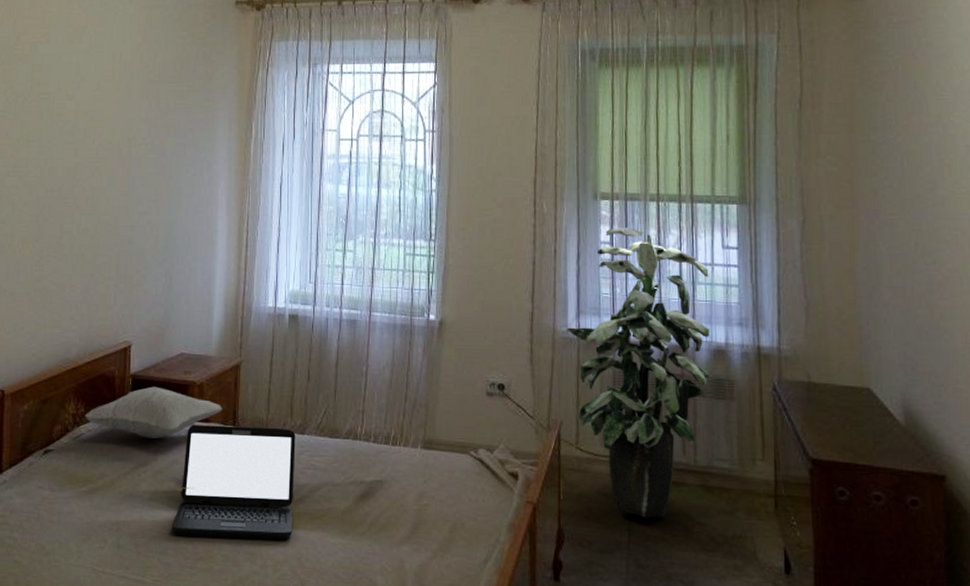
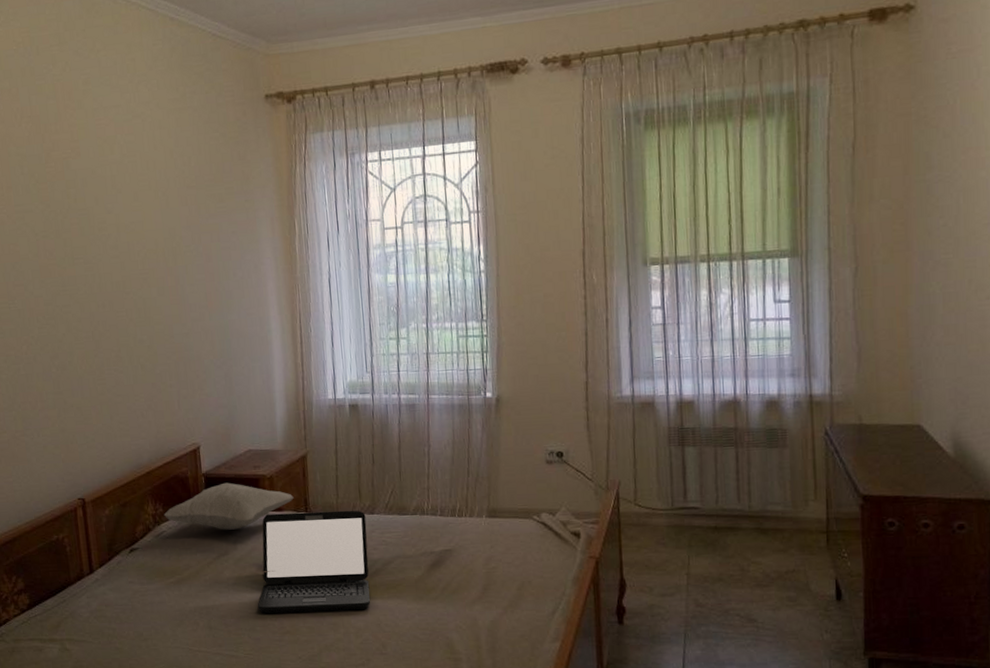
indoor plant: present [566,228,710,518] -> none [621,290,763,562]

